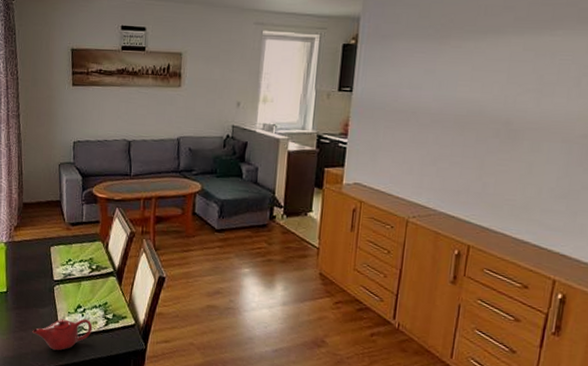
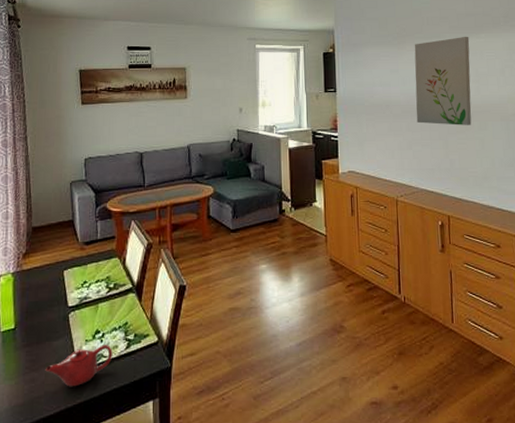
wall art: none [448,32,540,145] -> present [414,36,472,125]

